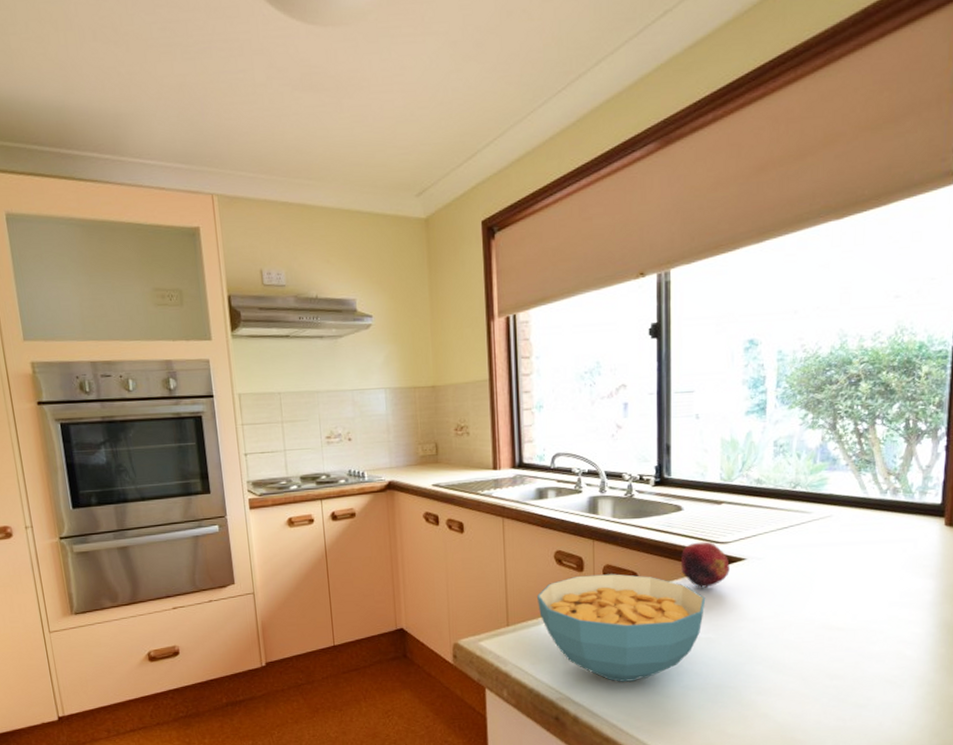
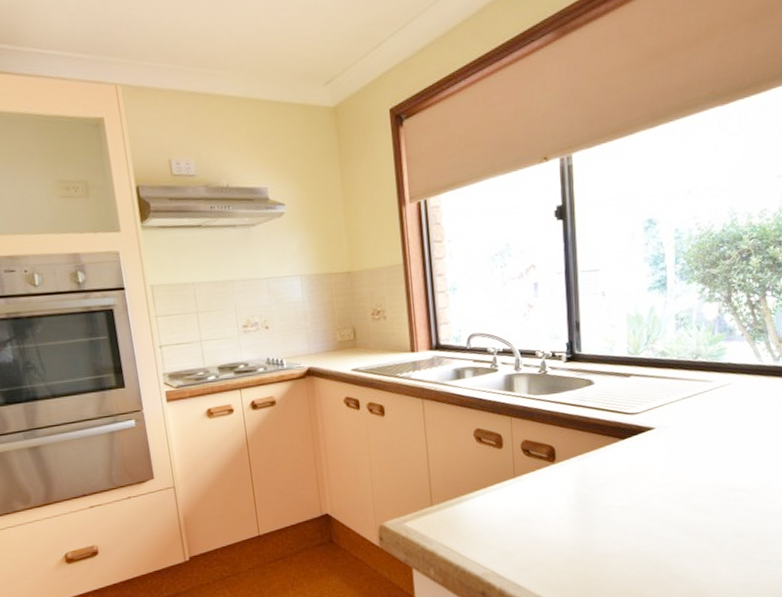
cereal bowl: present [537,574,706,682] -> none [459,448,619,554]
fruit: present [680,541,730,588] -> none [594,413,640,458]

